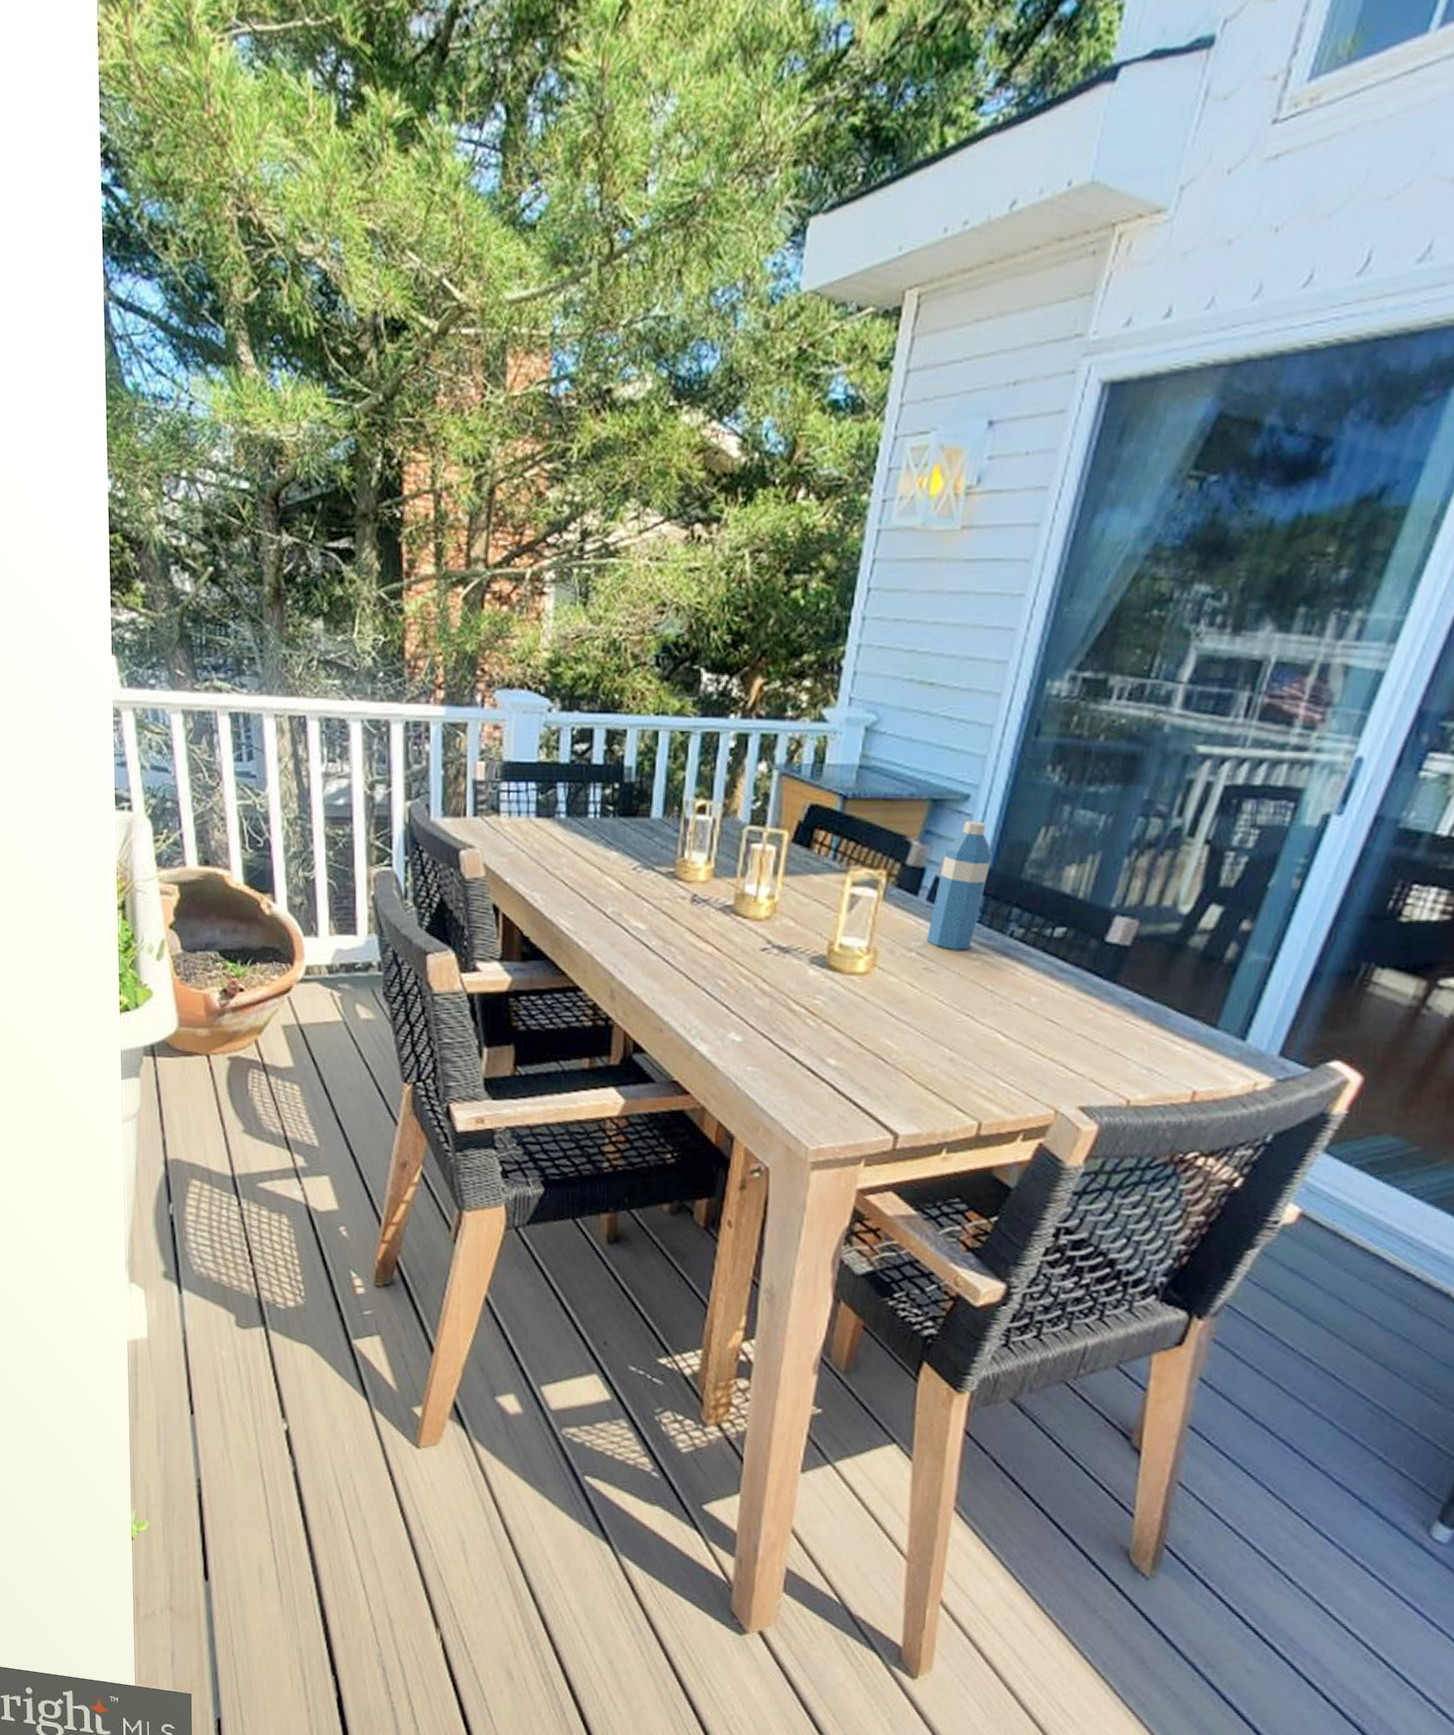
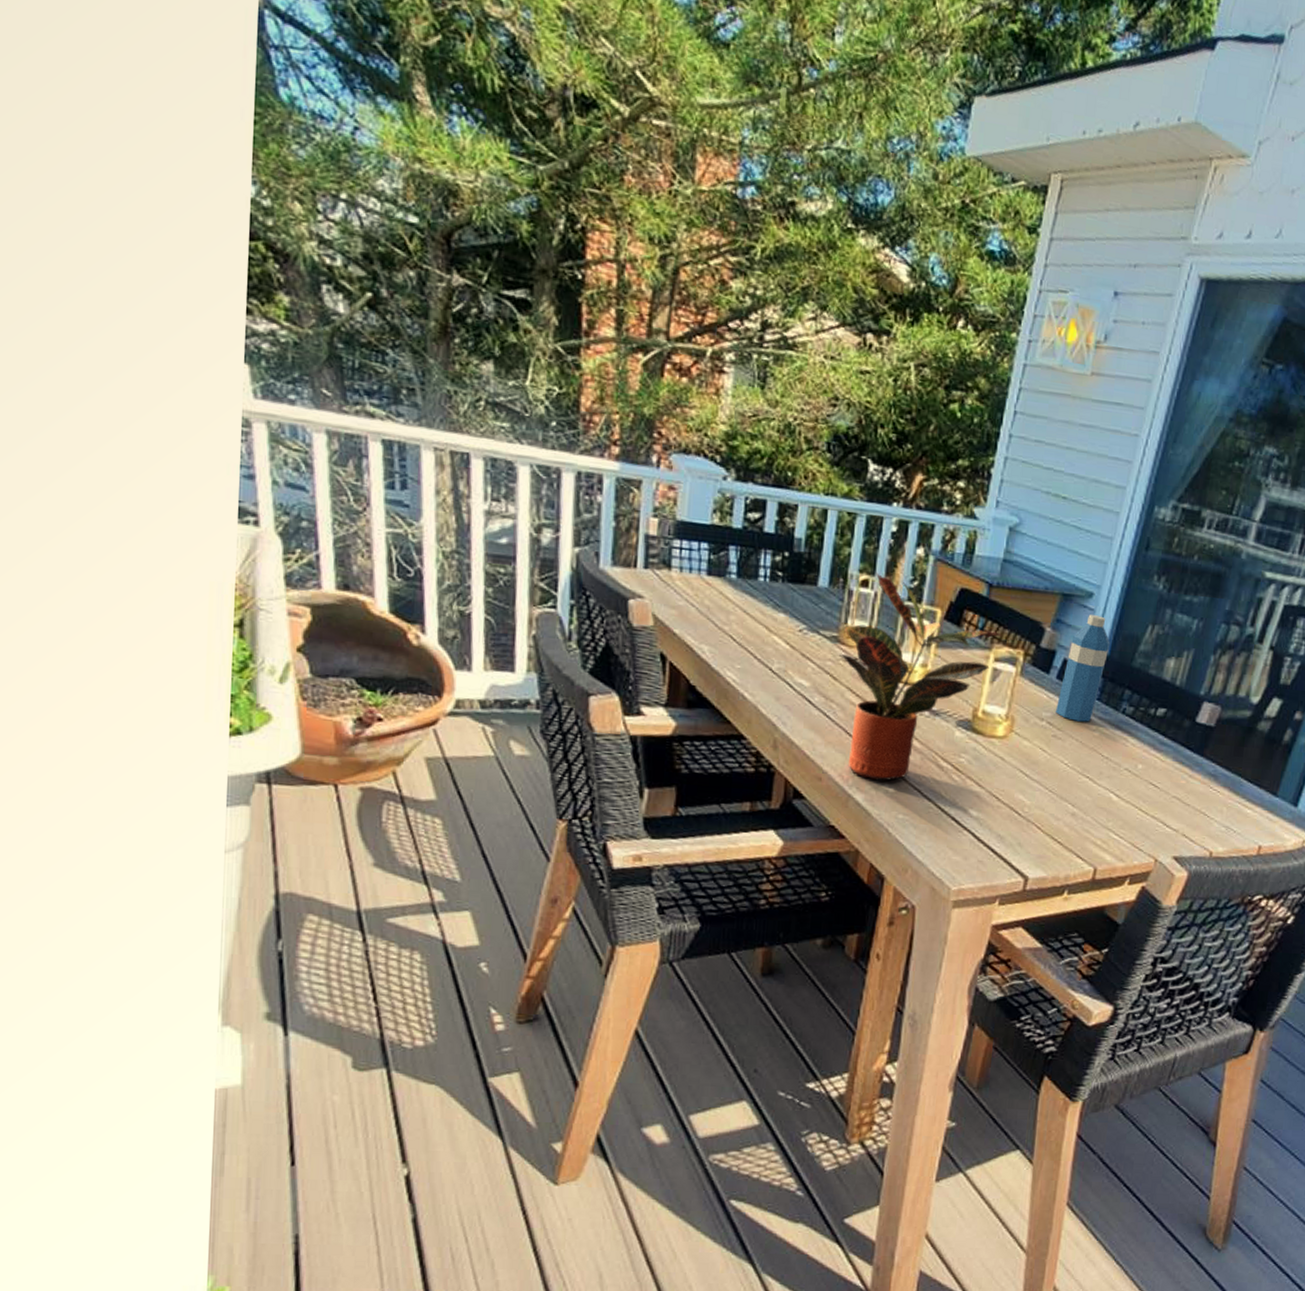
potted plant: none [677,796,861,1030] -> present [839,572,1003,782]

